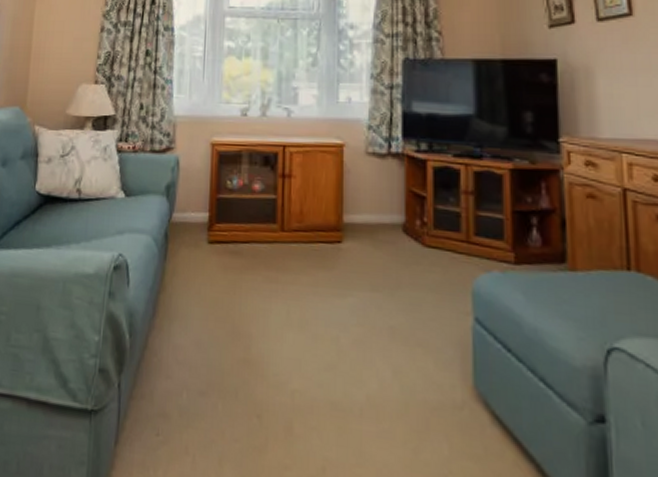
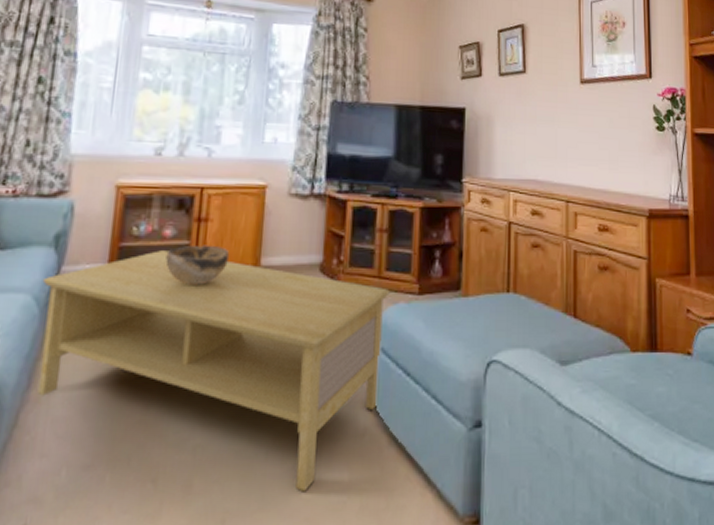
coffee table: none [159,203,481,457] -> present [37,250,390,492]
decorative bowl: none [256,199,314,237] -> present [165,245,230,285]

